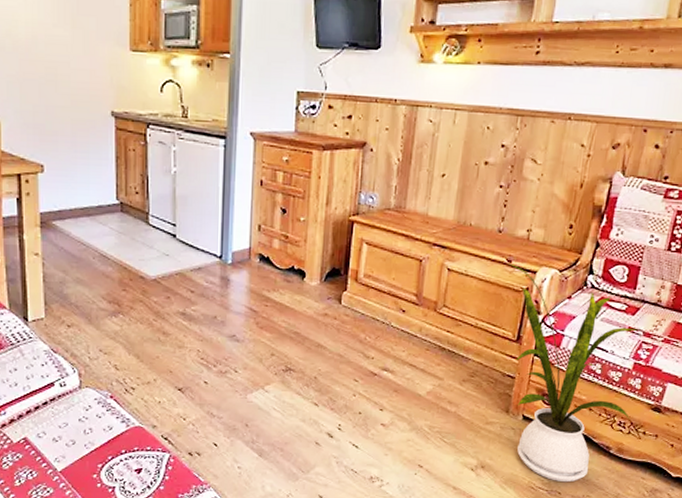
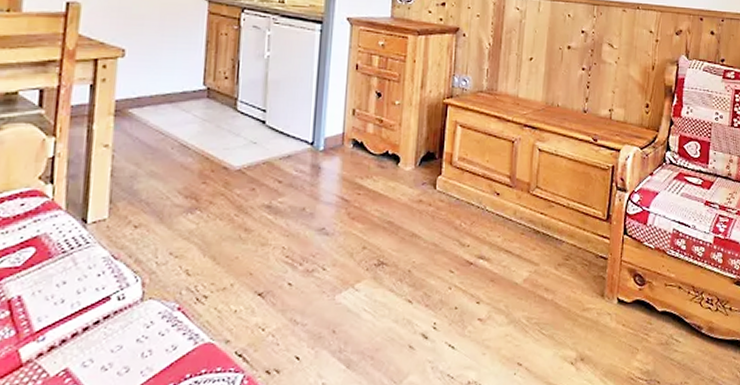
house plant: present [507,263,637,483] -> none [593,142,716,370]

